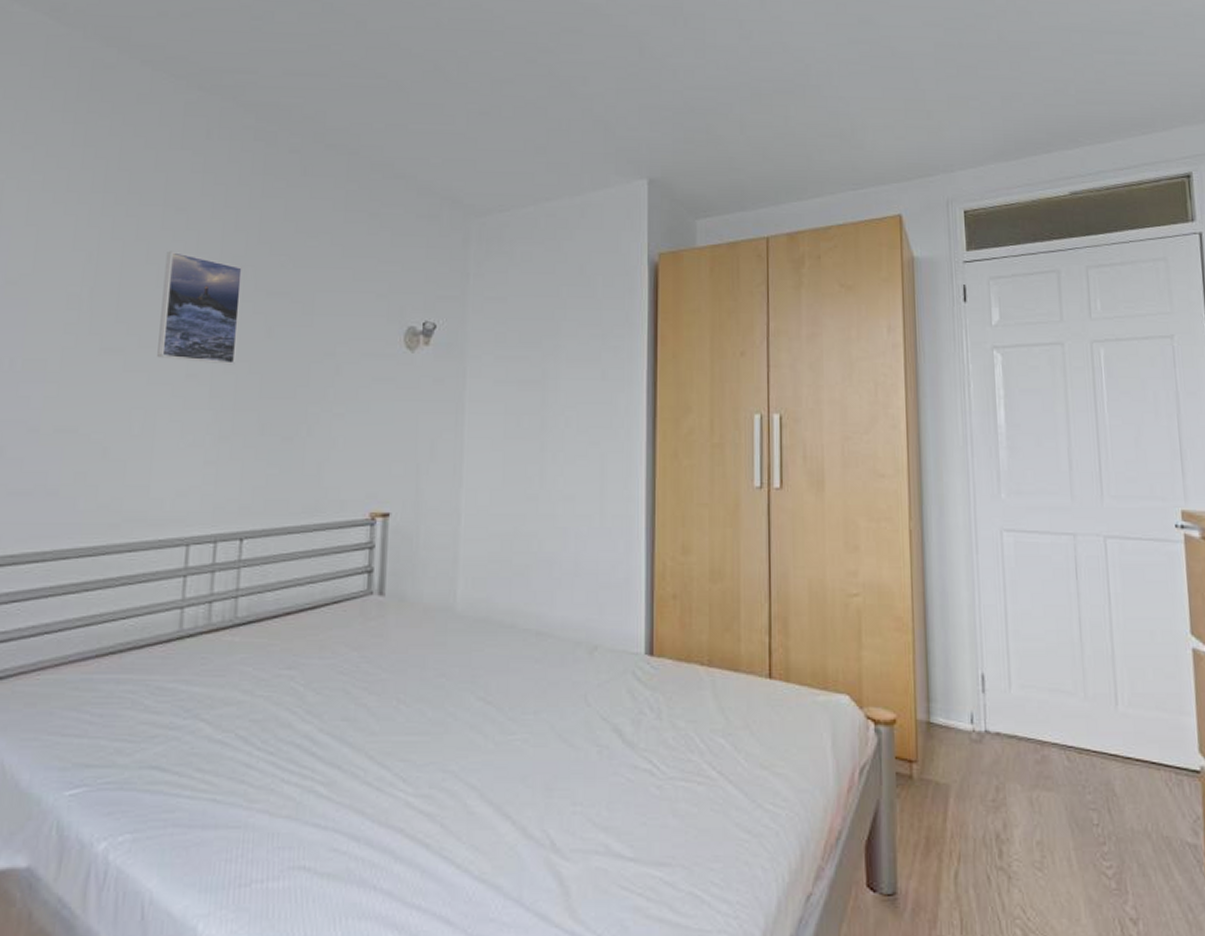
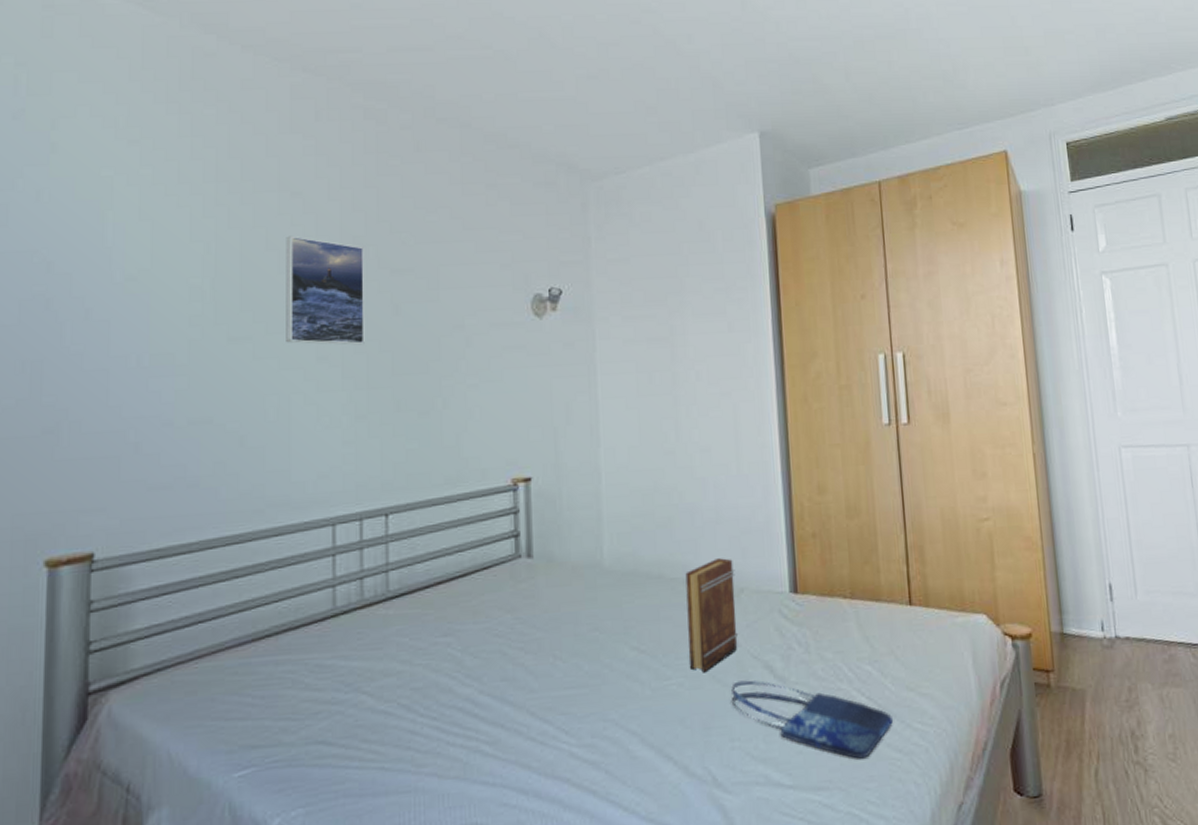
book: none [537,612,590,731] -> present [685,558,739,673]
shopping bag: none [577,742,745,836] -> present [731,680,894,759]

